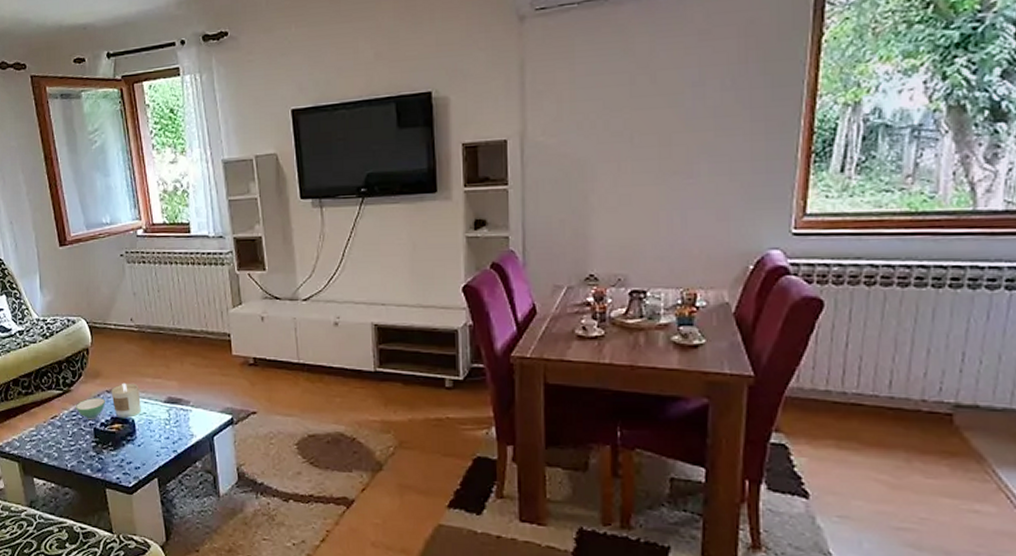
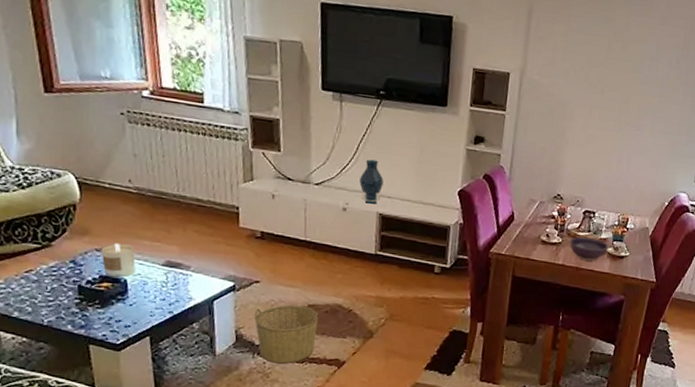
bowl: present [75,398,106,421] -> none [56,255,95,278]
basket: none [255,436,321,504] -> present [254,304,319,364]
vase: none [349,265,375,314] -> present [359,159,384,204]
bowl: none [616,324,672,354] -> present [569,236,608,261]

